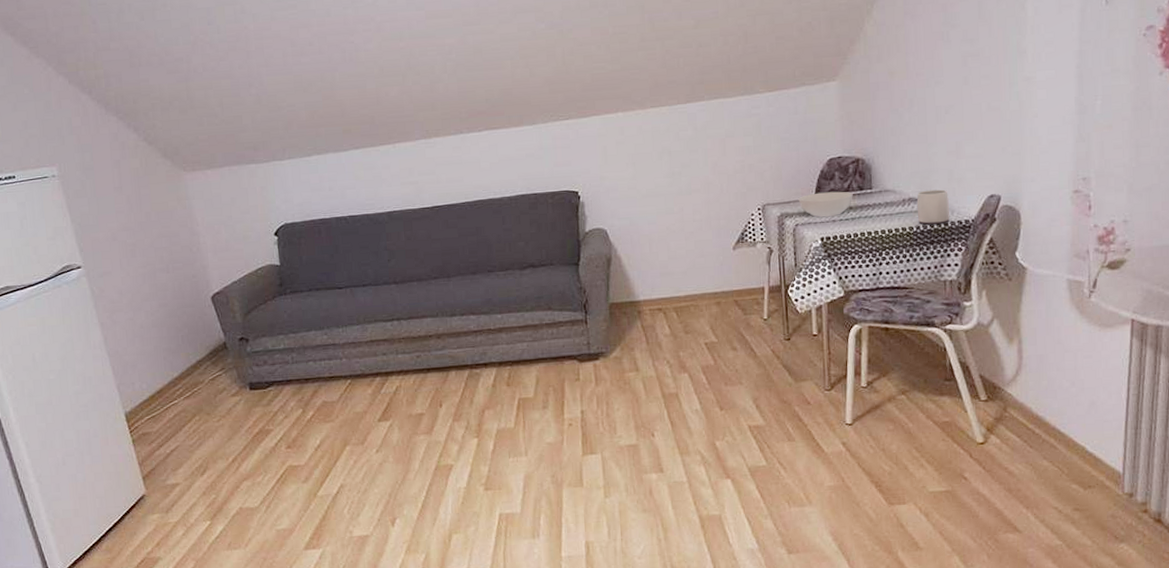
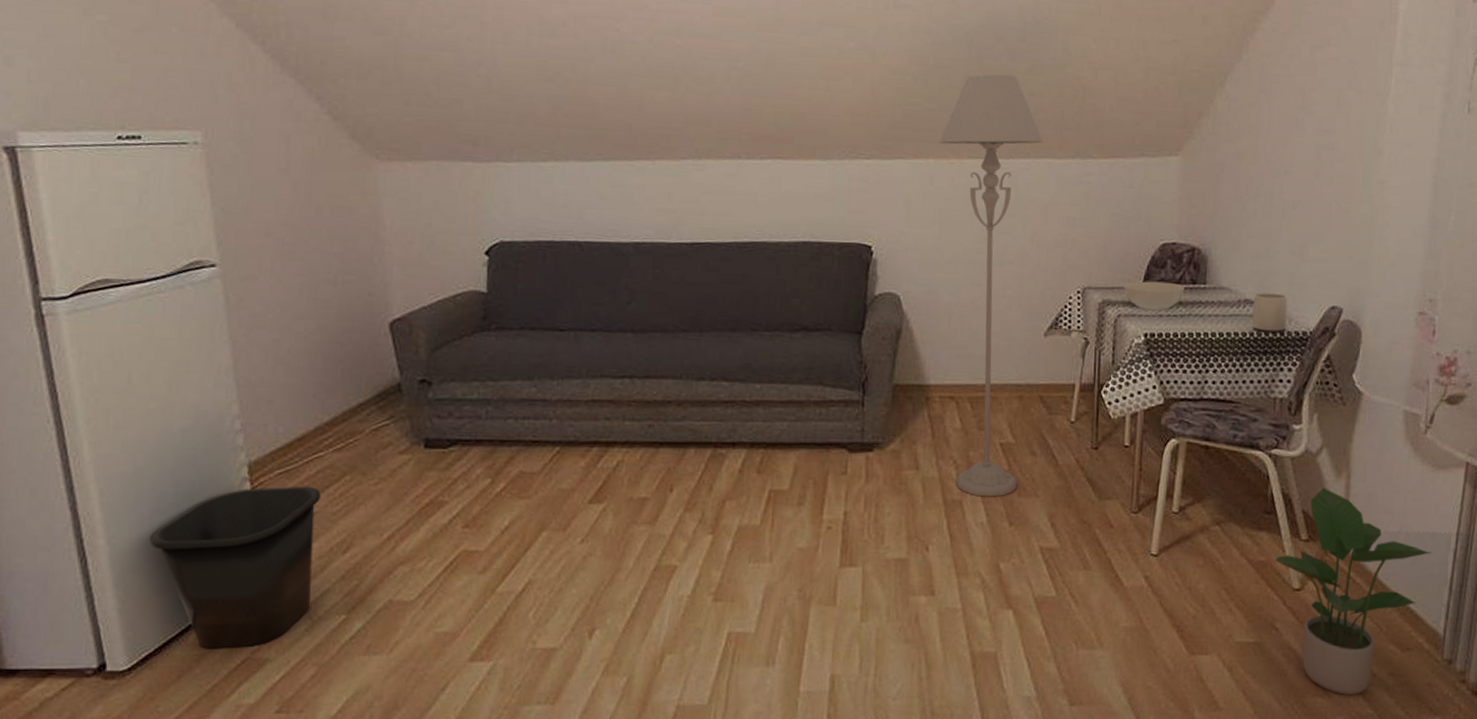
waste bin: none [64,426,184,553] -> present [149,486,321,649]
floor lamp: none [624,31,723,389] -> present [939,74,1043,497]
potted plant: none [959,353,1105,530] -> present [1275,487,1432,695]

